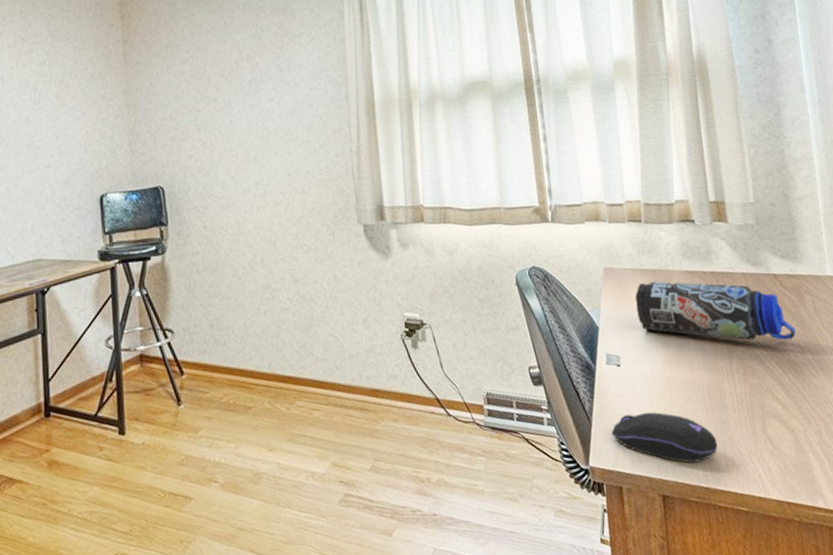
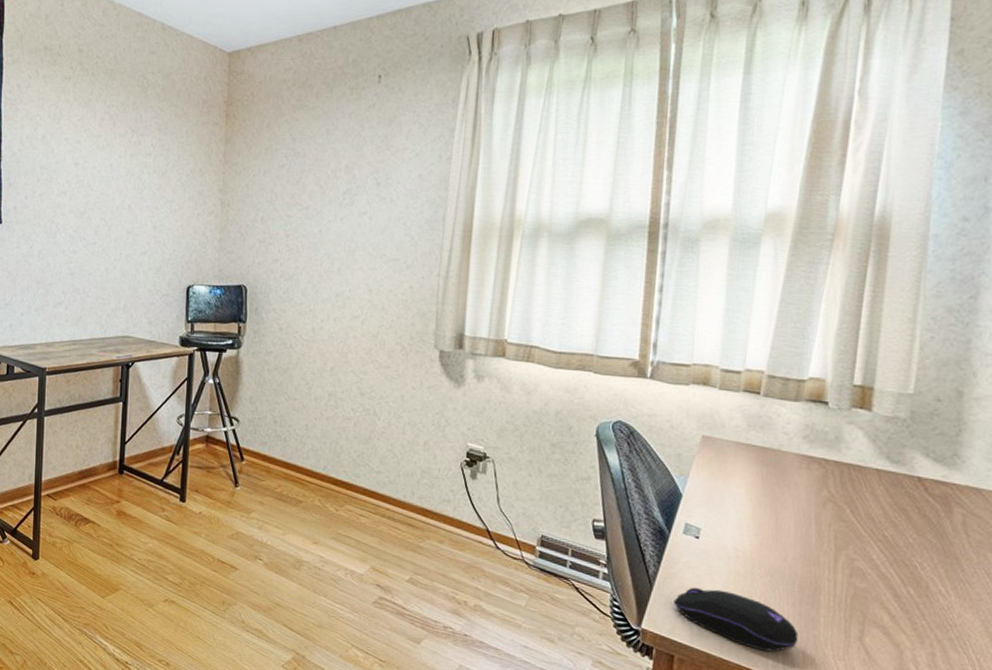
water bottle: present [635,281,796,341] -> none [731,458,931,551]

